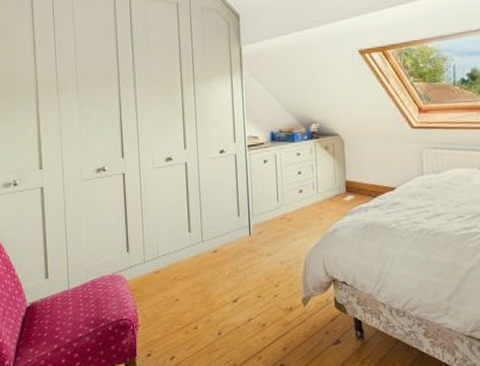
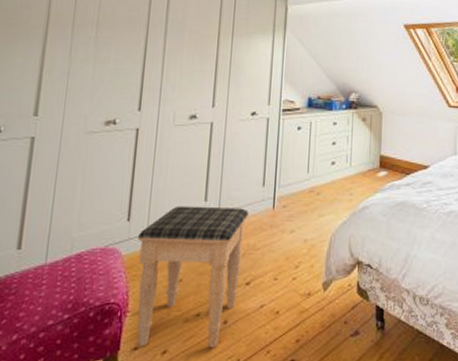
footstool: none [137,236,228,354] -> present [137,206,249,347]

